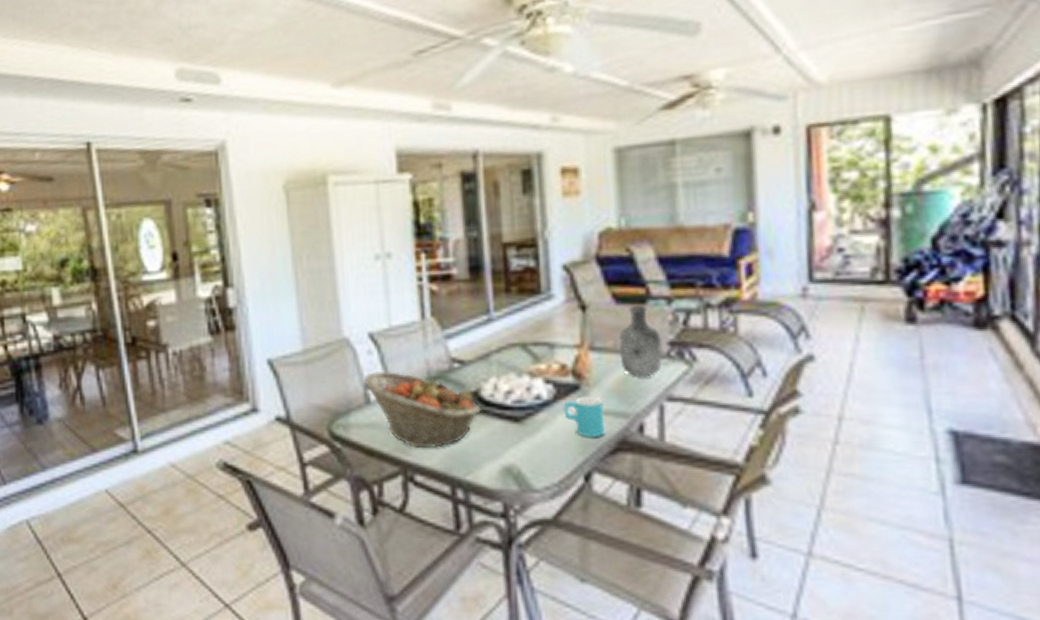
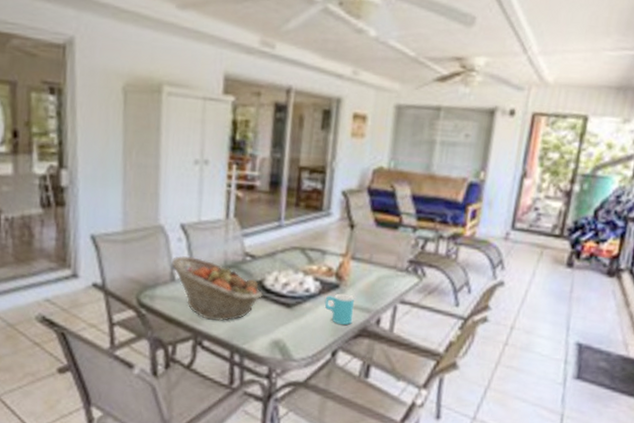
vase: present [618,306,663,378] -> none [372,230,404,285]

